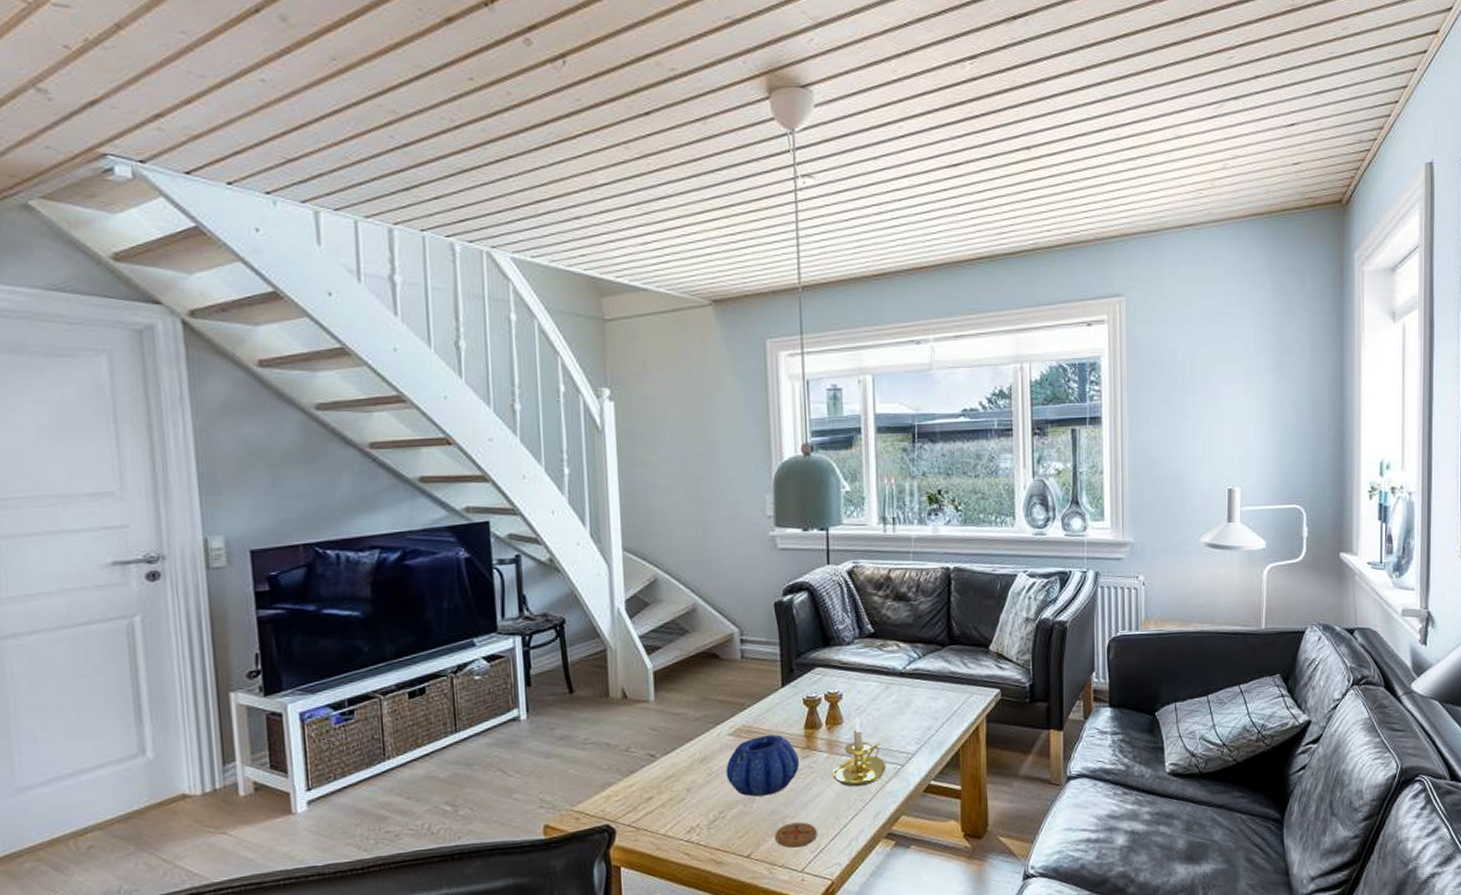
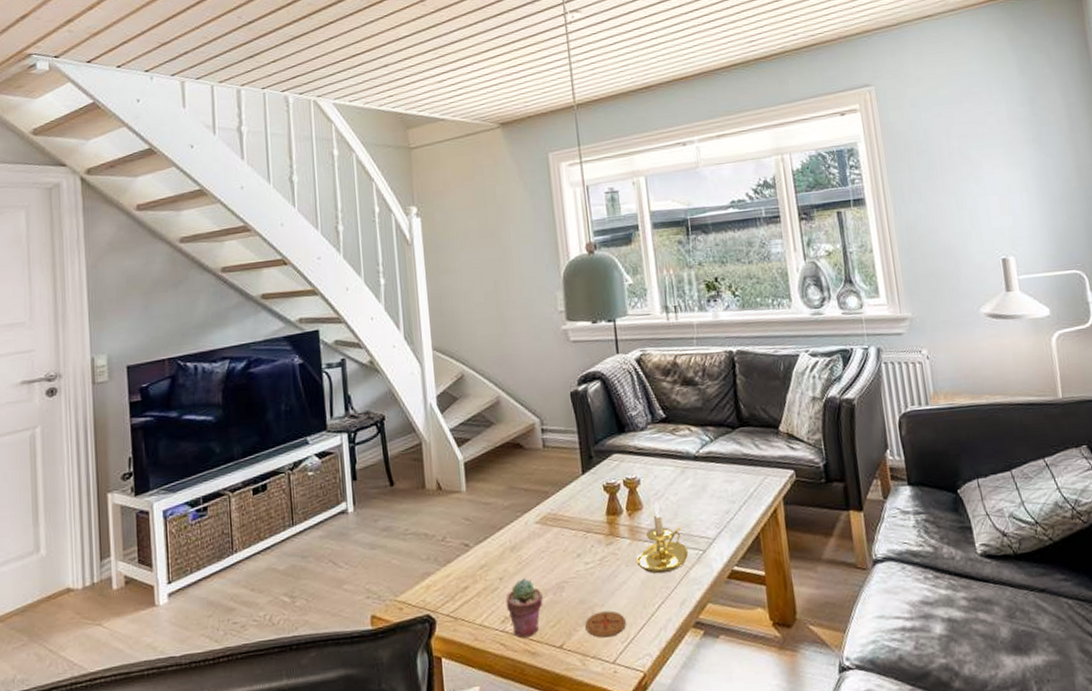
potted succulent: none [692,790,732,848] -> present [505,578,543,638]
decorative bowl: present [726,734,800,797] -> none [534,521,604,585]

